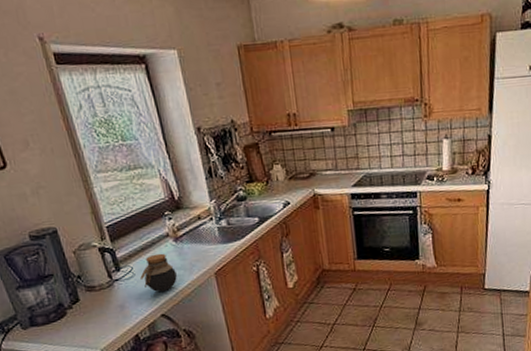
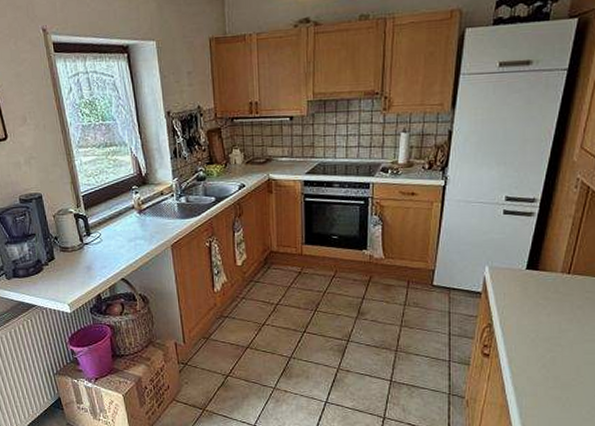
jar: present [140,253,177,292] -> none [106,223,138,257]

